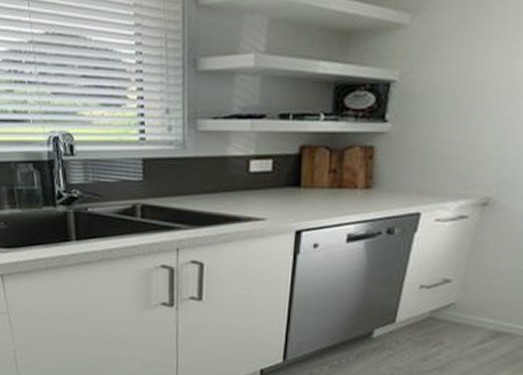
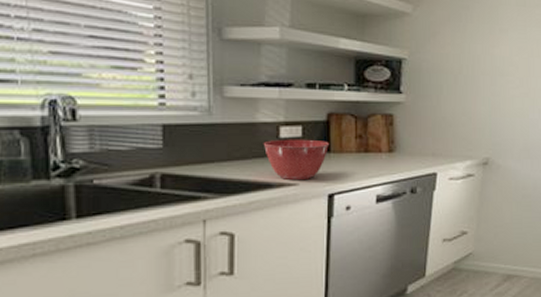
mixing bowl: none [233,173,300,216] -> present [263,139,329,181]

